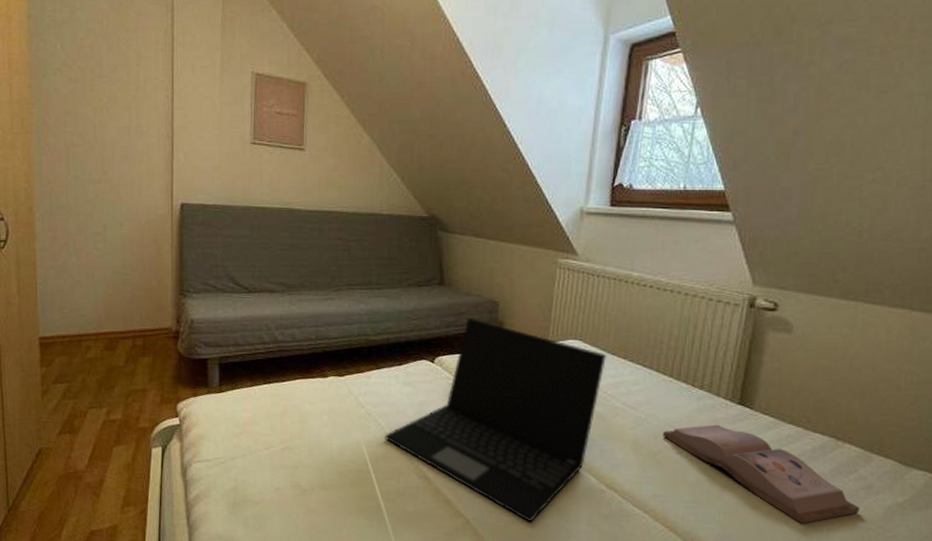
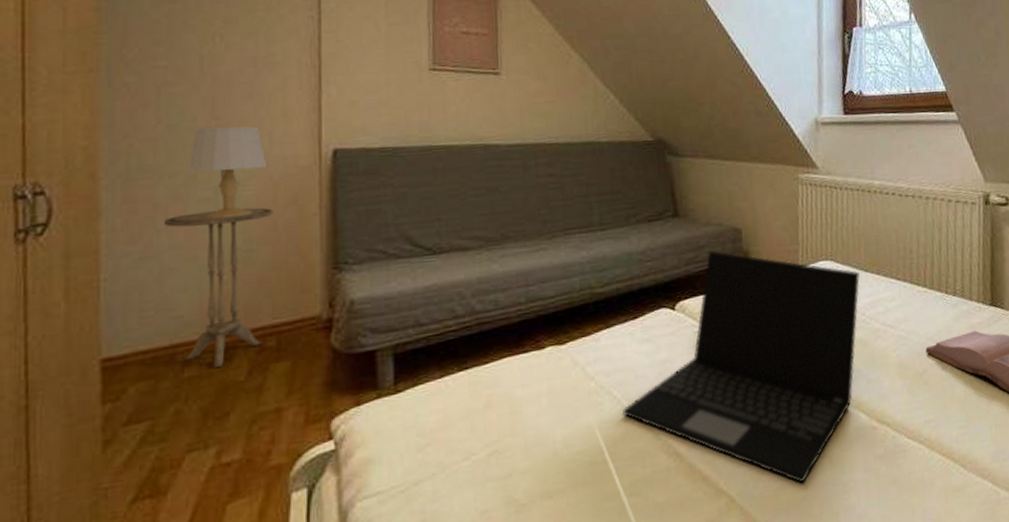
side table: none [73,242,141,355] -> present [163,207,274,369]
table lamp: none [87,180,136,249] -> present [188,126,266,220]

